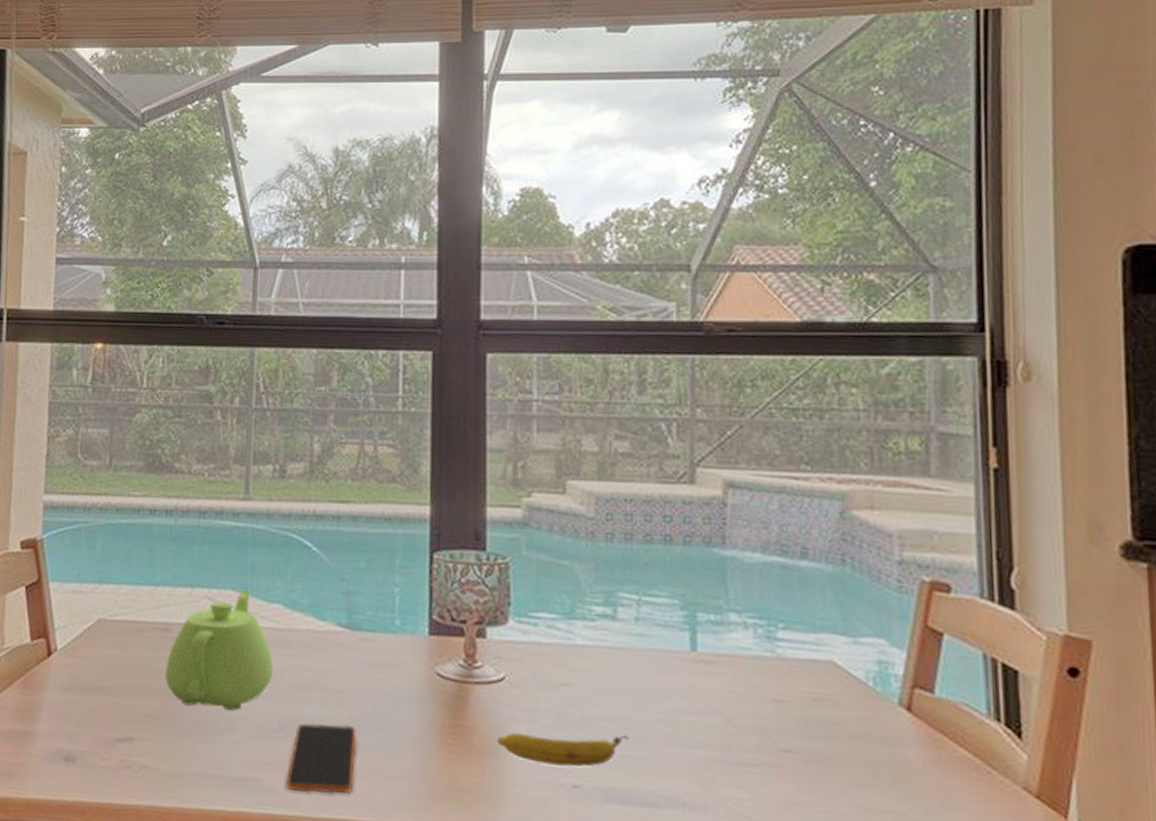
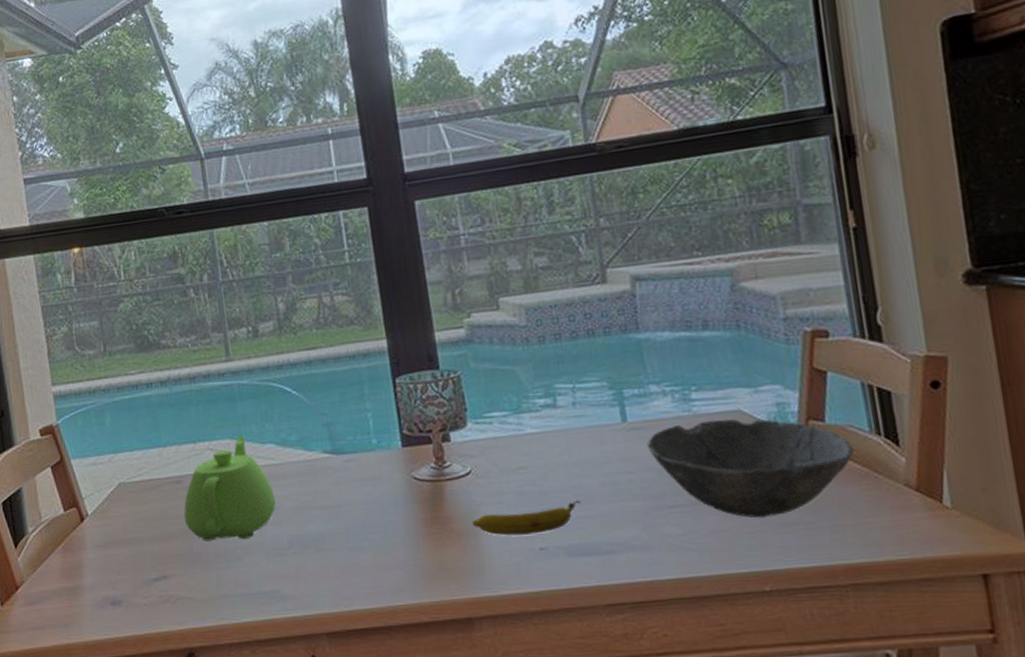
smartphone: present [285,723,357,795] -> none [301,532,359,595]
bowl: none [717,666,965,798] -> present [647,419,854,518]

